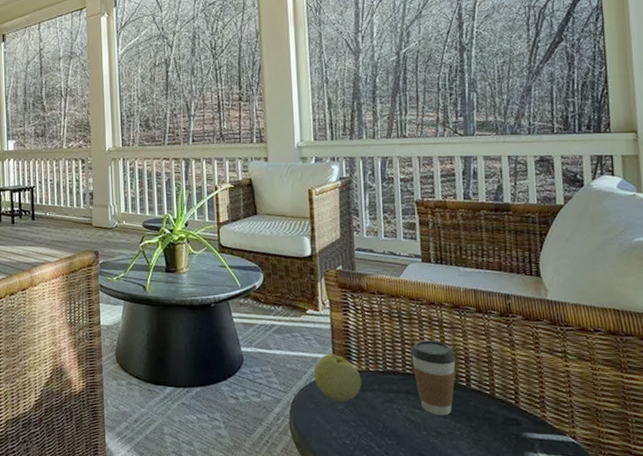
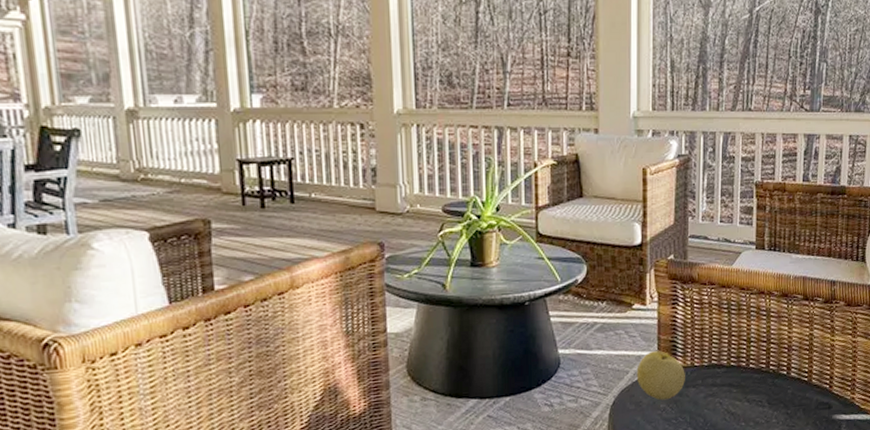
coffee cup: present [411,340,456,416] -> none [737,331,779,406]

